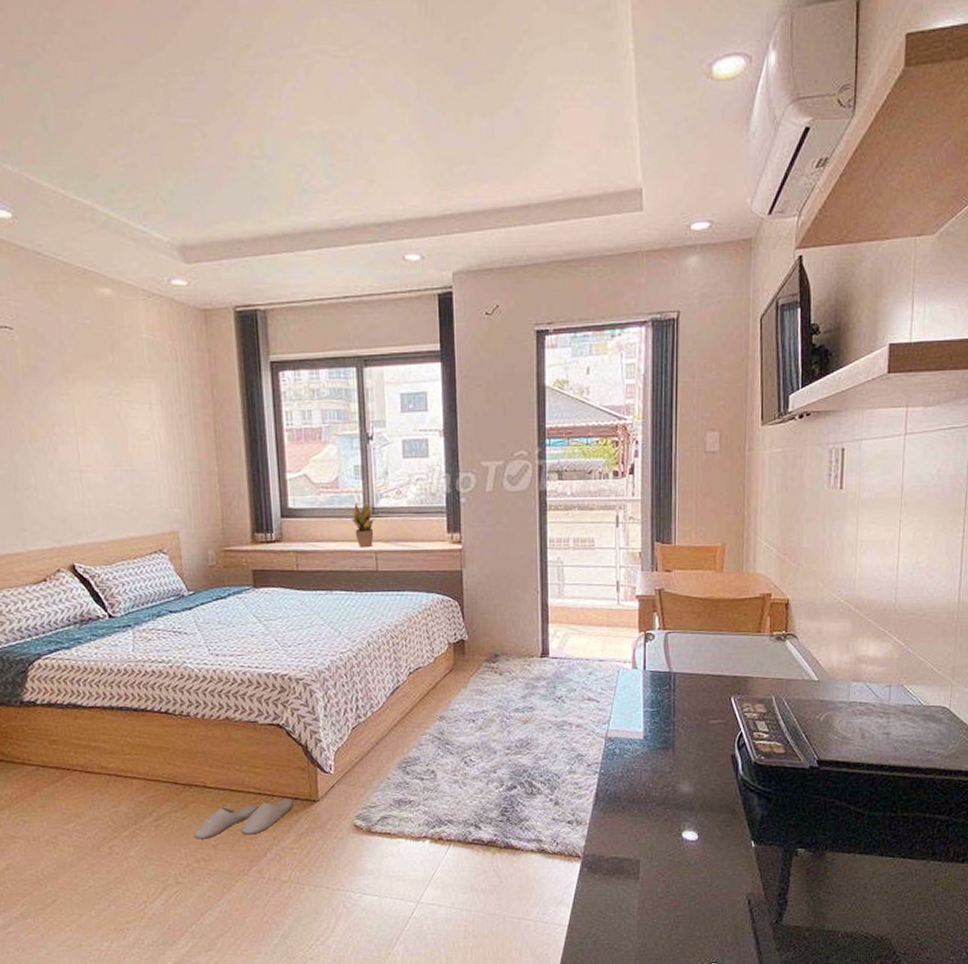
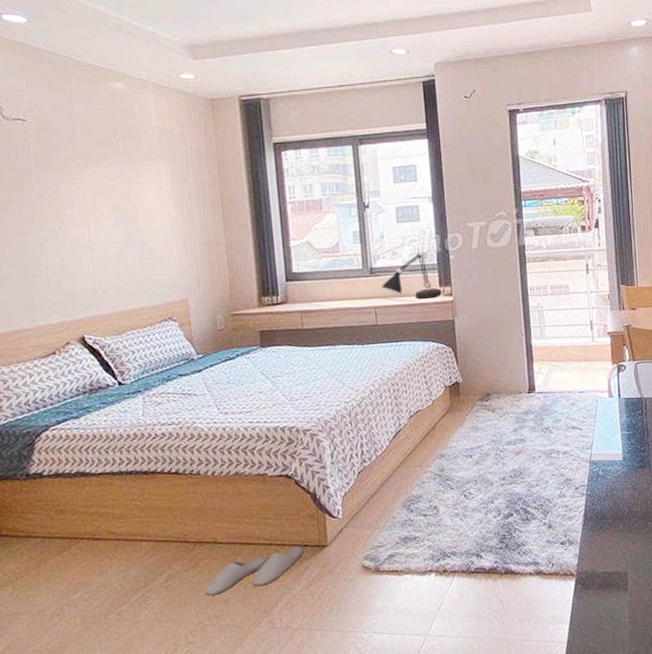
potted plant: present [351,502,376,548] -> none [352,263,375,305]
desk lamp: none [383,491,450,545] -> present [381,251,442,299]

